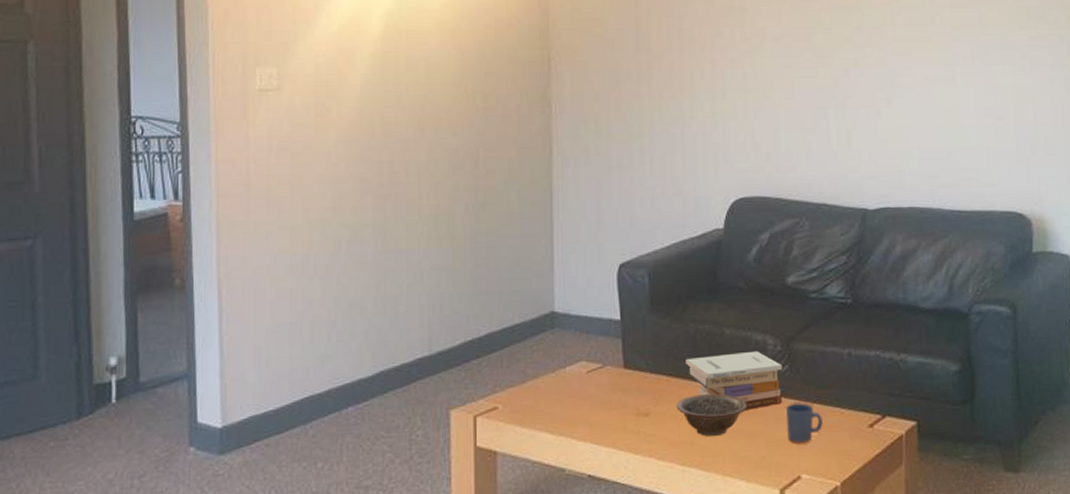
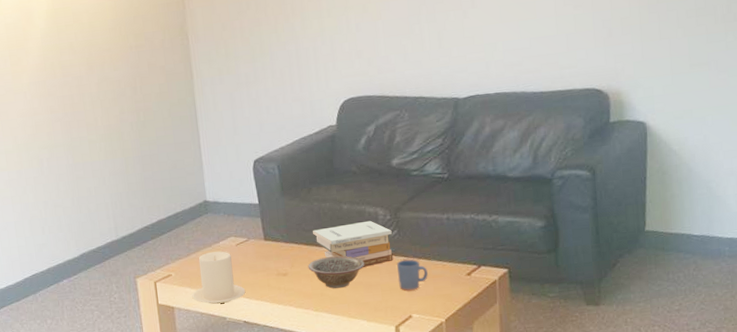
candle: none [522,379,594,451] -> present [192,251,246,305]

